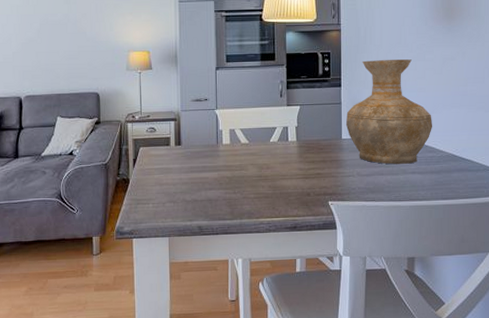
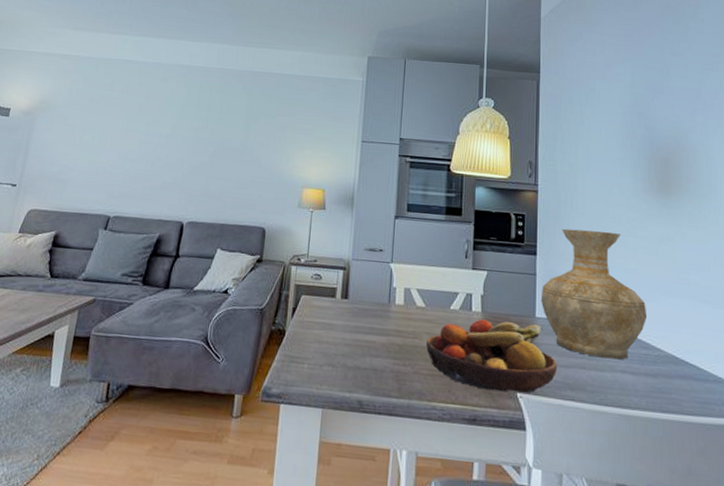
fruit bowl: none [252,145,361,203] -> present [426,319,558,393]

